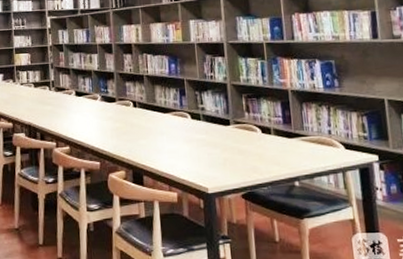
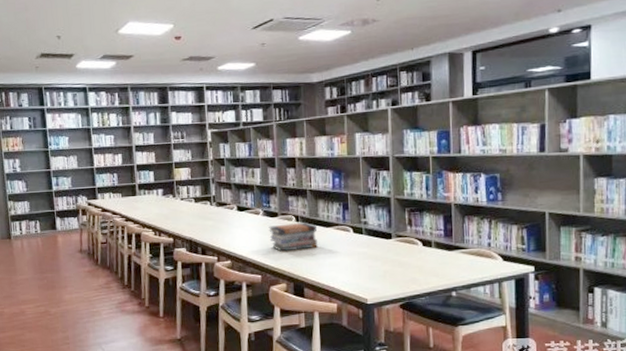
book stack: none [106,107,156,138] -> present [268,222,318,252]

